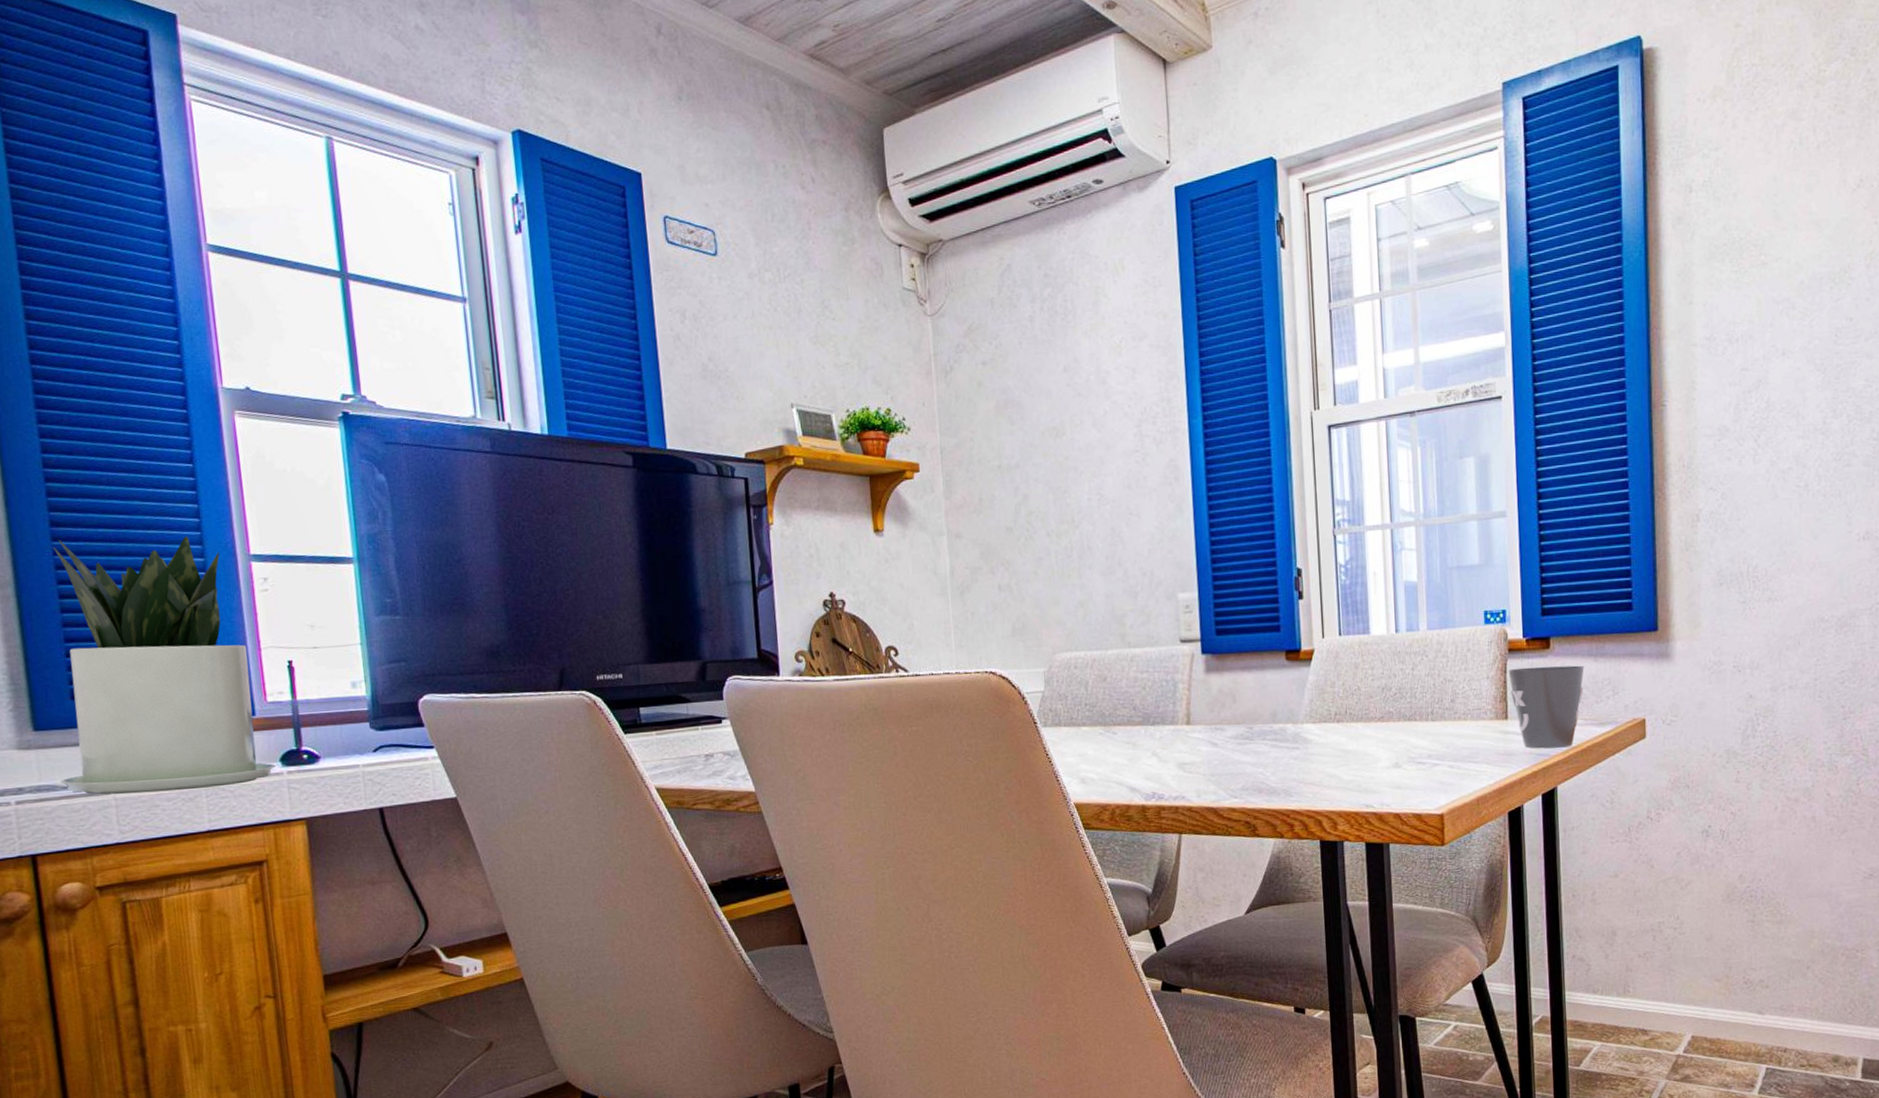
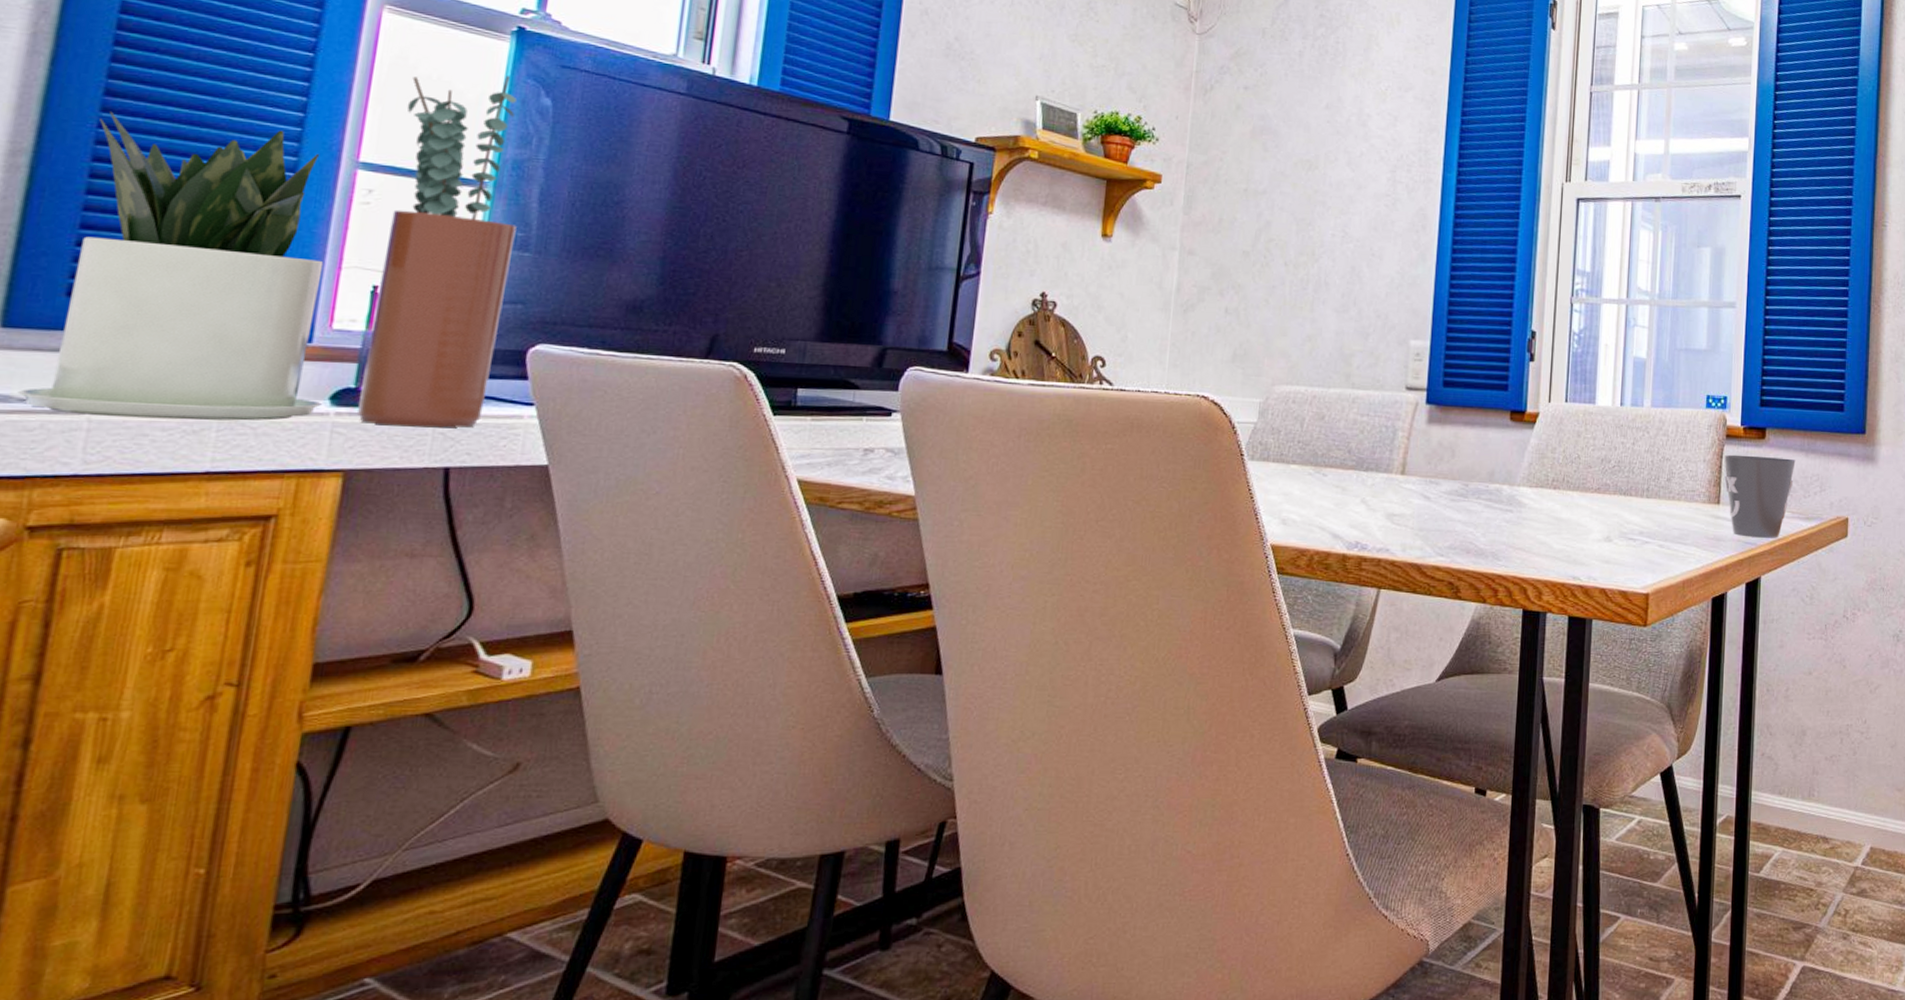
vase: none [272,459,397,778] -> present [356,76,517,428]

